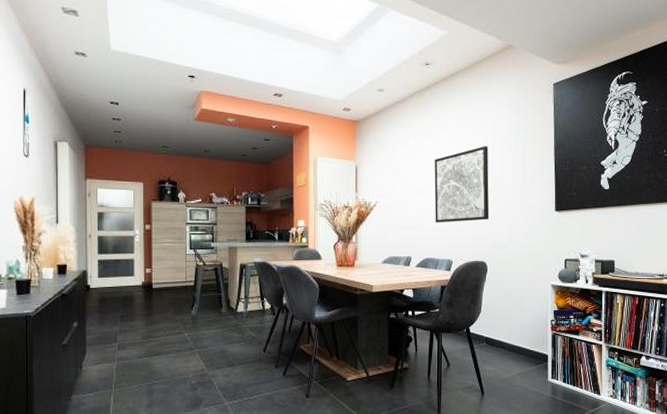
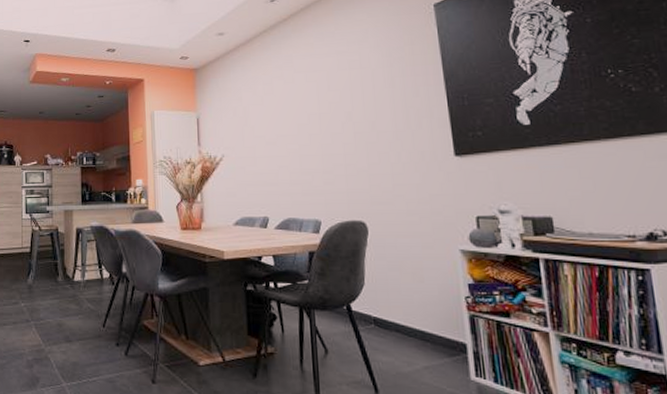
wall art: present [434,146,489,223] -> none [289,84,365,177]

